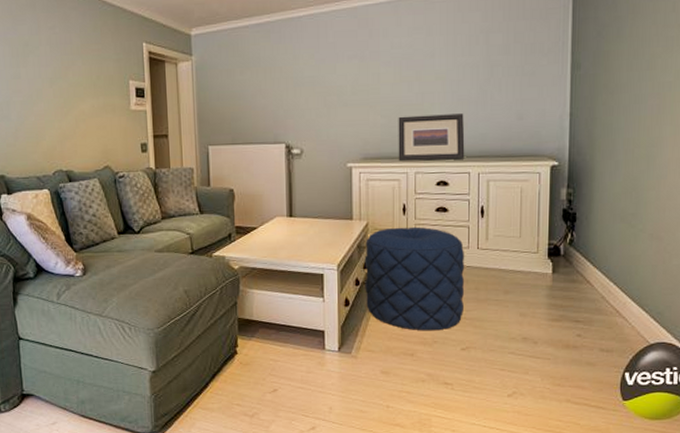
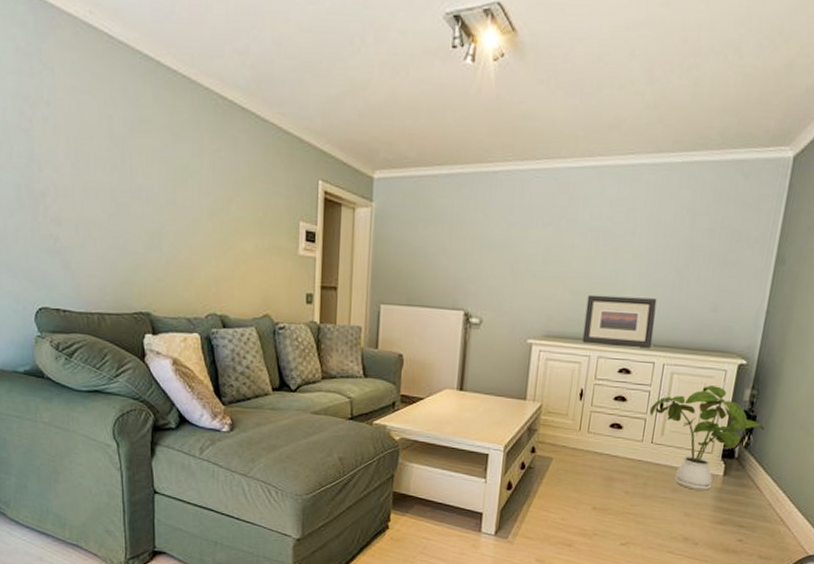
pouf: present [364,226,465,331] -> none [529,412,638,523]
house plant: none [471,188,586,290] -> present [649,385,765,491]

